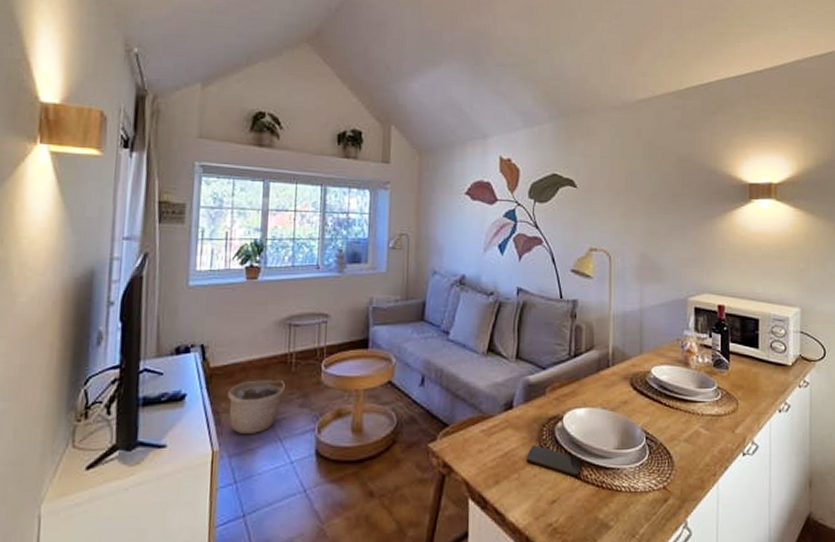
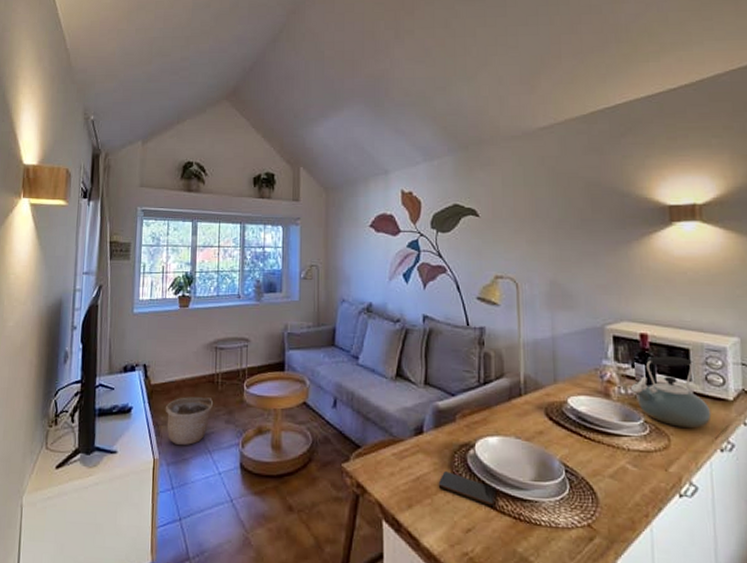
kettle: none [707,326,773,393] -> present [630,356,712,429]

